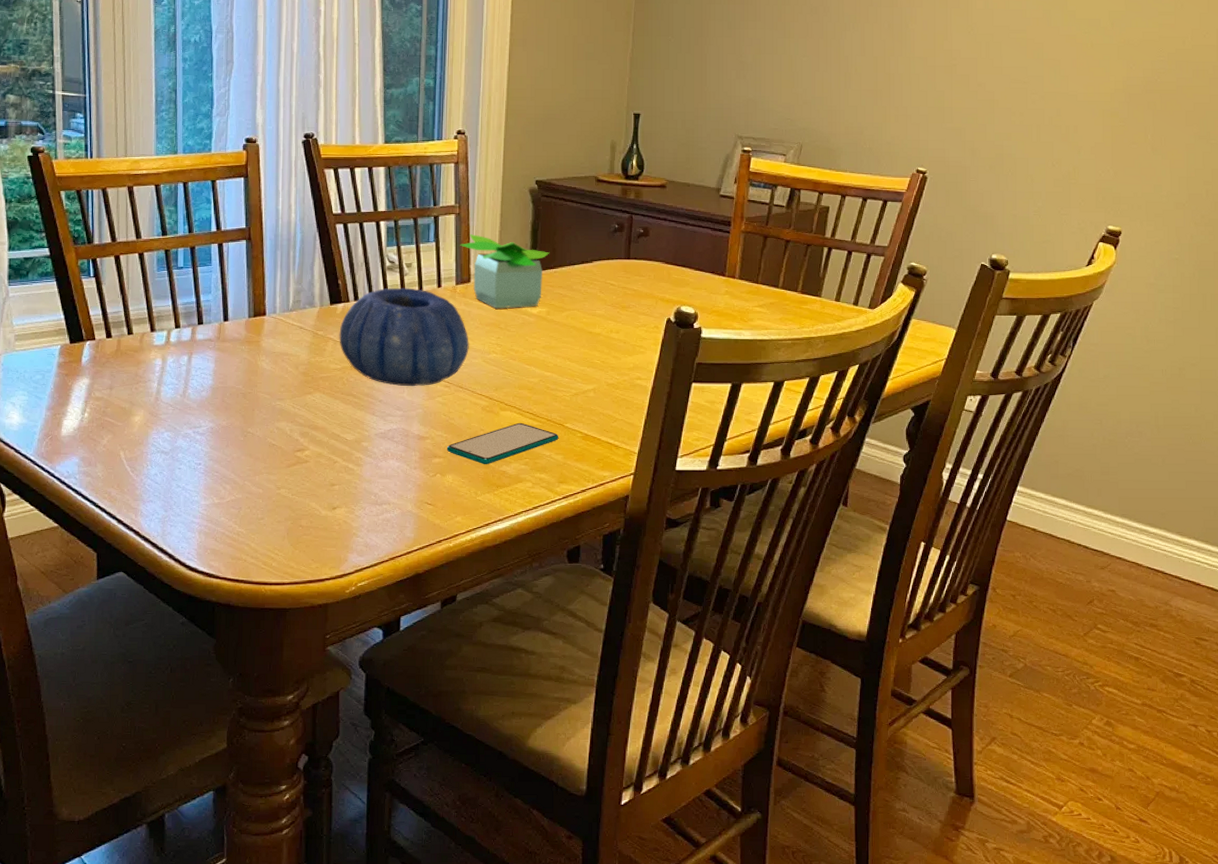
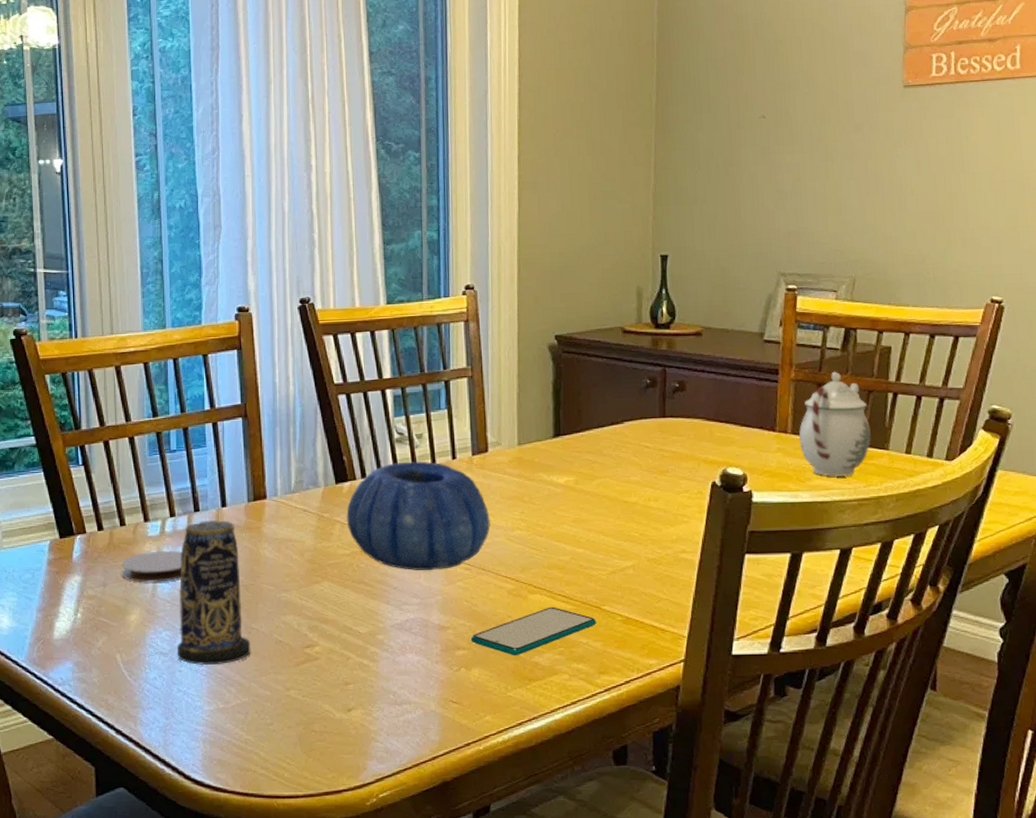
coaster: none [127,358,186,388] -> present [121,550,183,583]
candle: none [178,332,246,464] -> present [178,519,251,665]
potted plant: present [459,234,550,309] -> none [473,398,575,480]
teapot: none [745,225,807,318] -> present [799,371,871,477]

